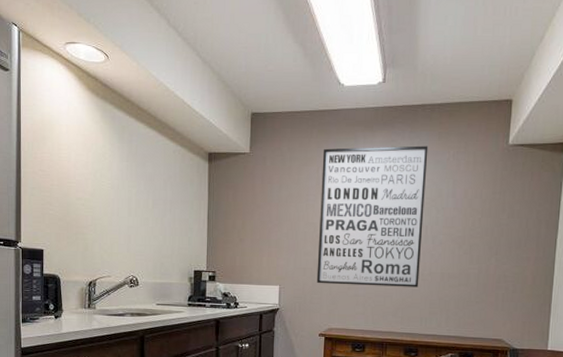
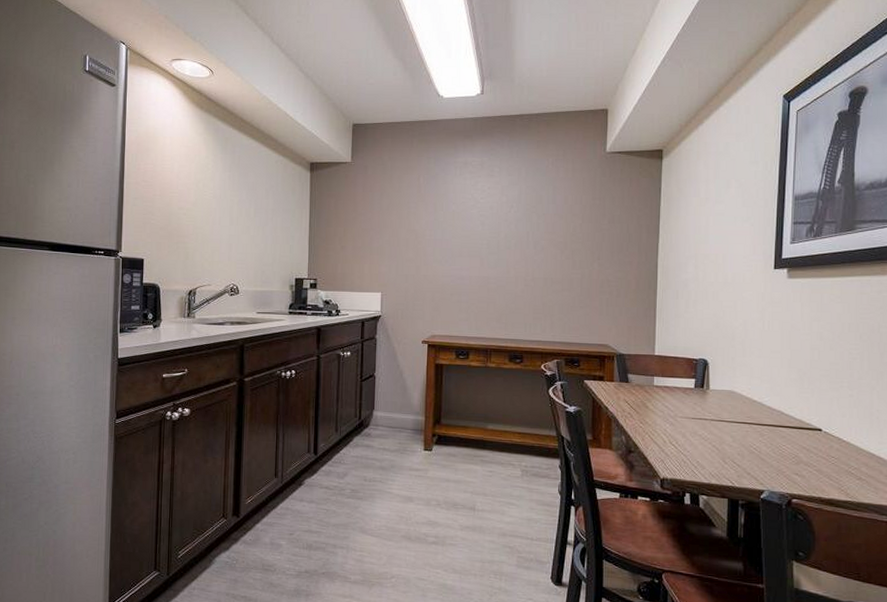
wall art: present [316,145,428,287] -> none [419,154,527,293]

